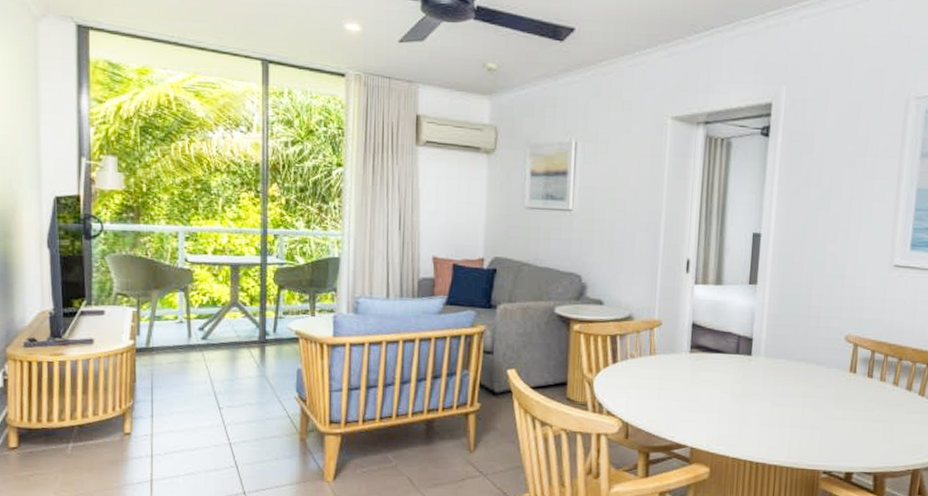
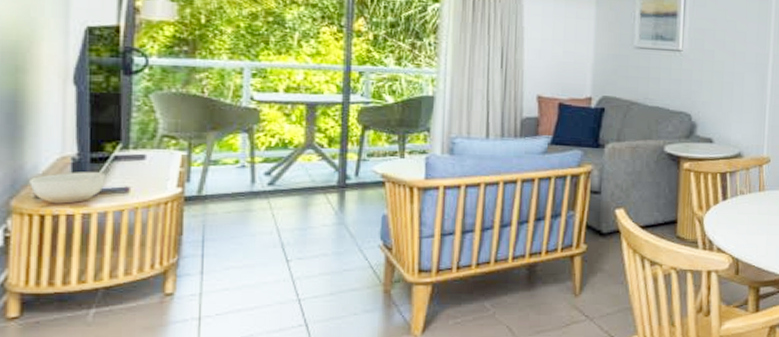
bowl: none [19,324,76,352] -> present [29,171,107,204]

